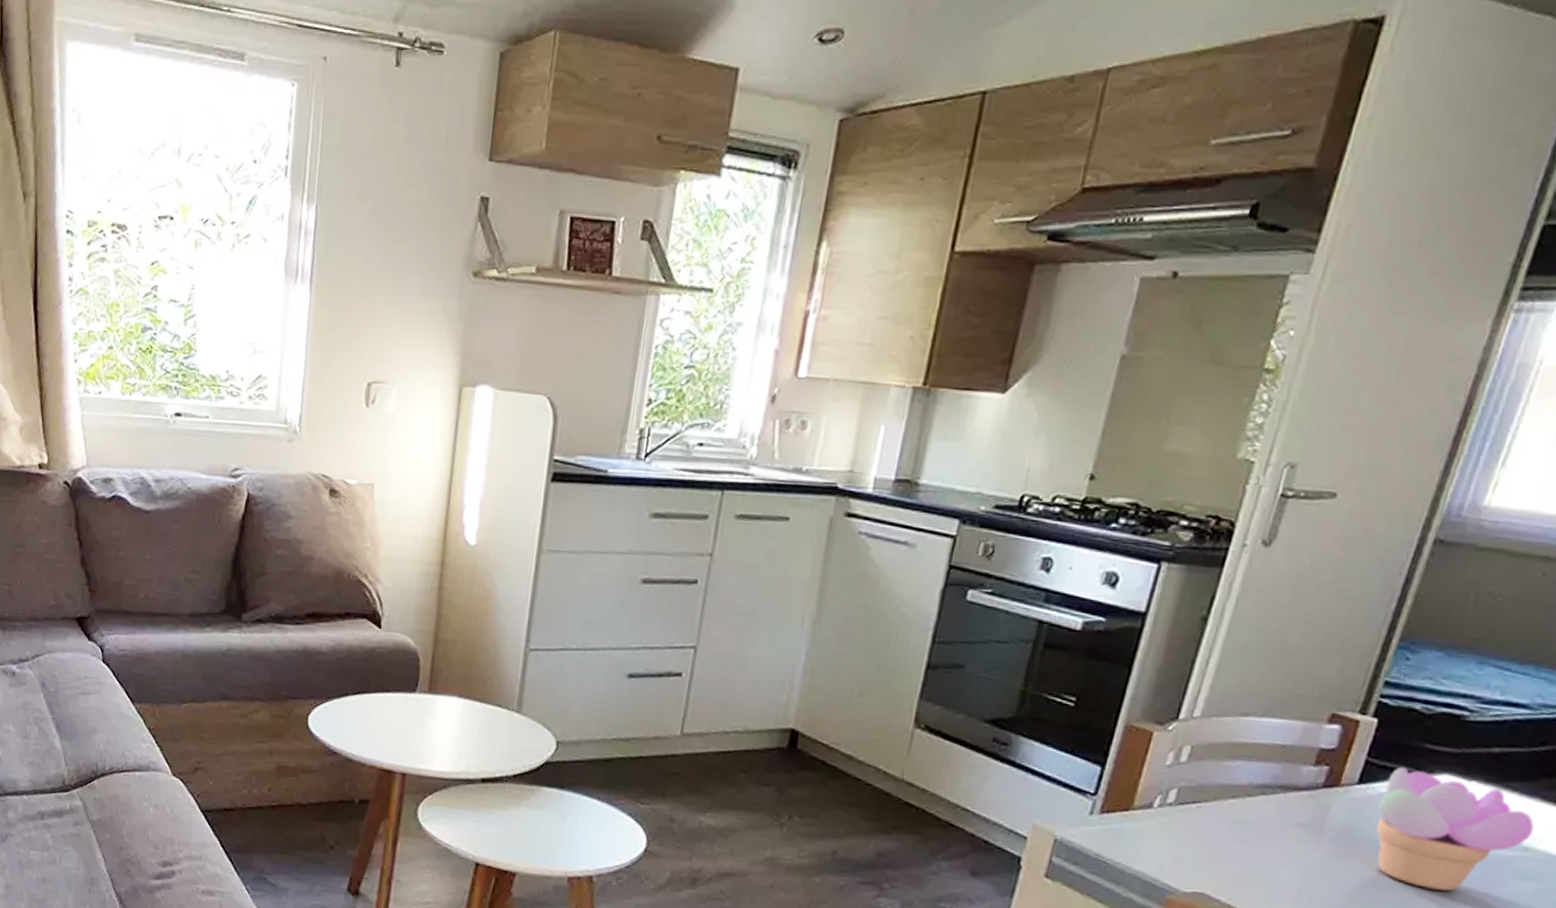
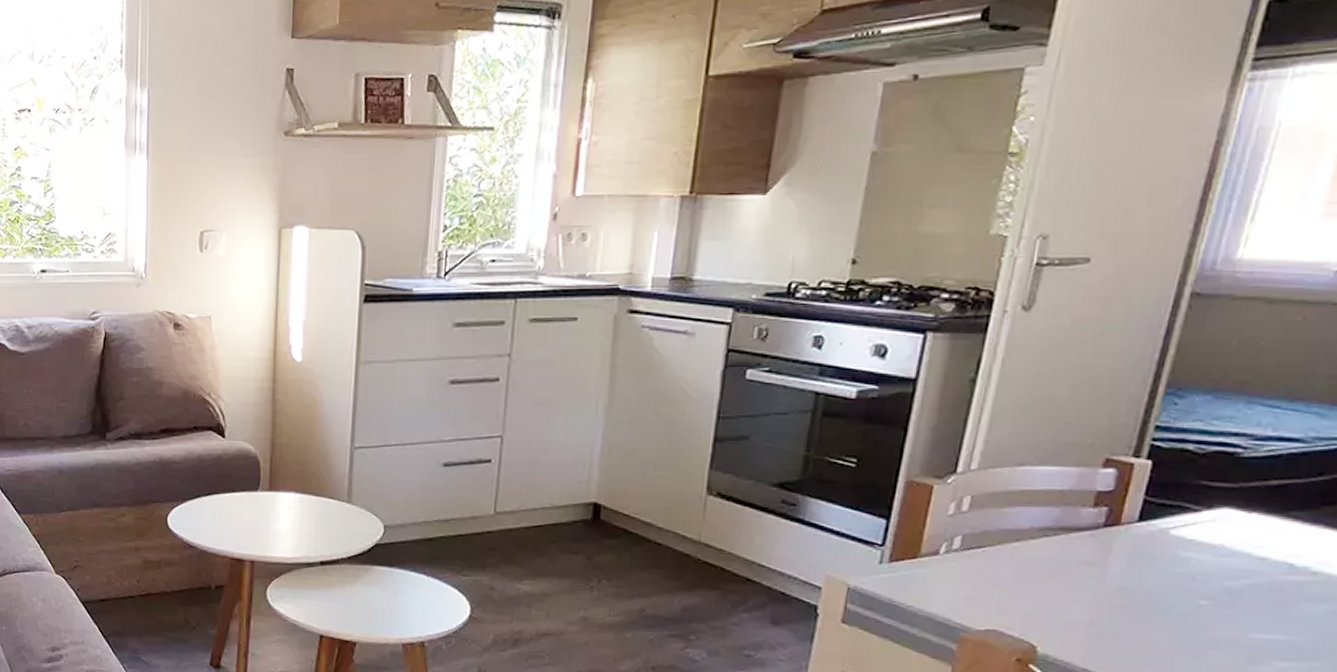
succulent plant: present [1376,766,1534,891] -> none [1160,503,1321,617]

